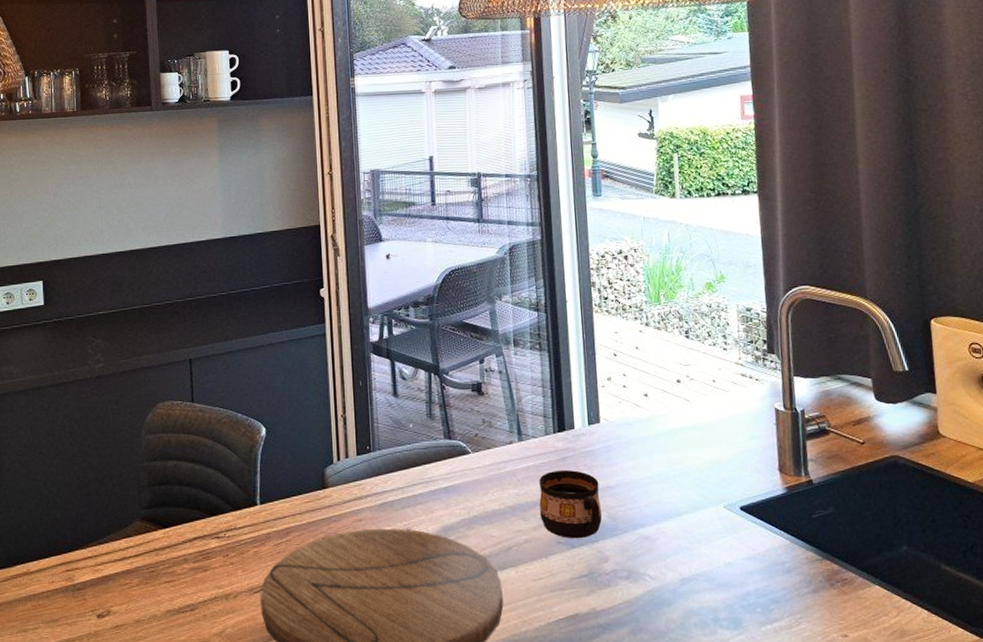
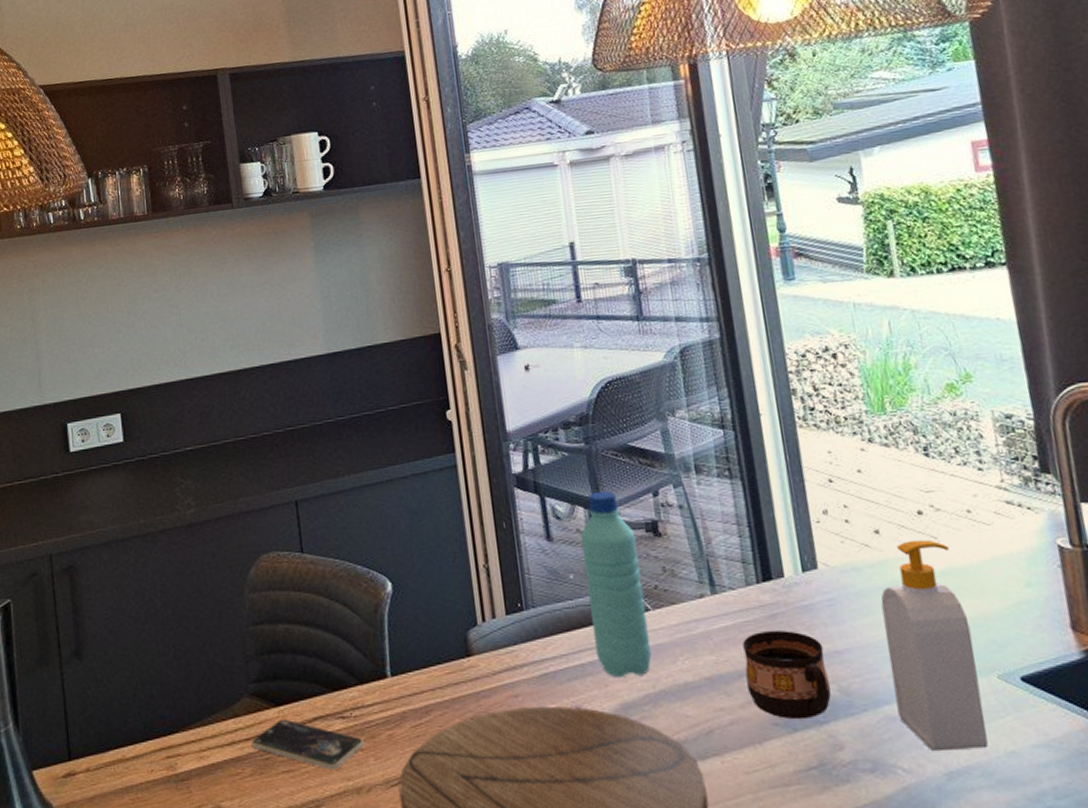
smartphone: none [139,538,234,580] -> present [251,718,364,769]
water bottle: none [420,357,469,506] -> present [580,490,652,678]
soap bottle: none [644,402,713,563] -> present [880,539,988,752]

